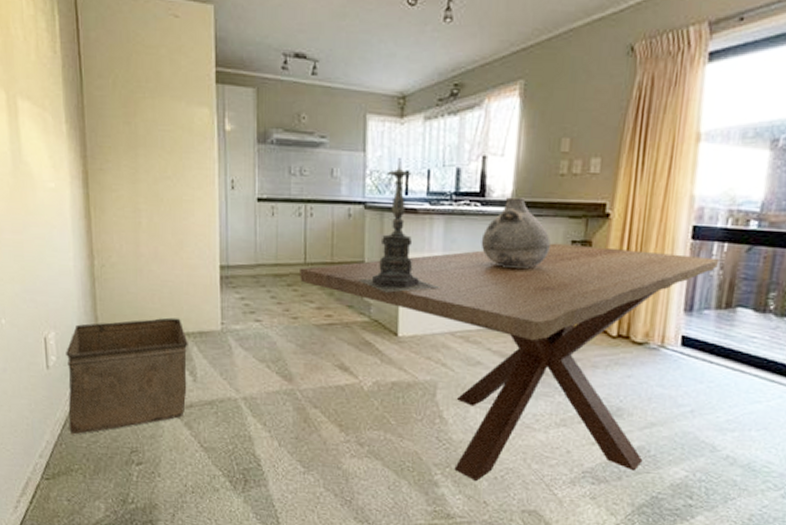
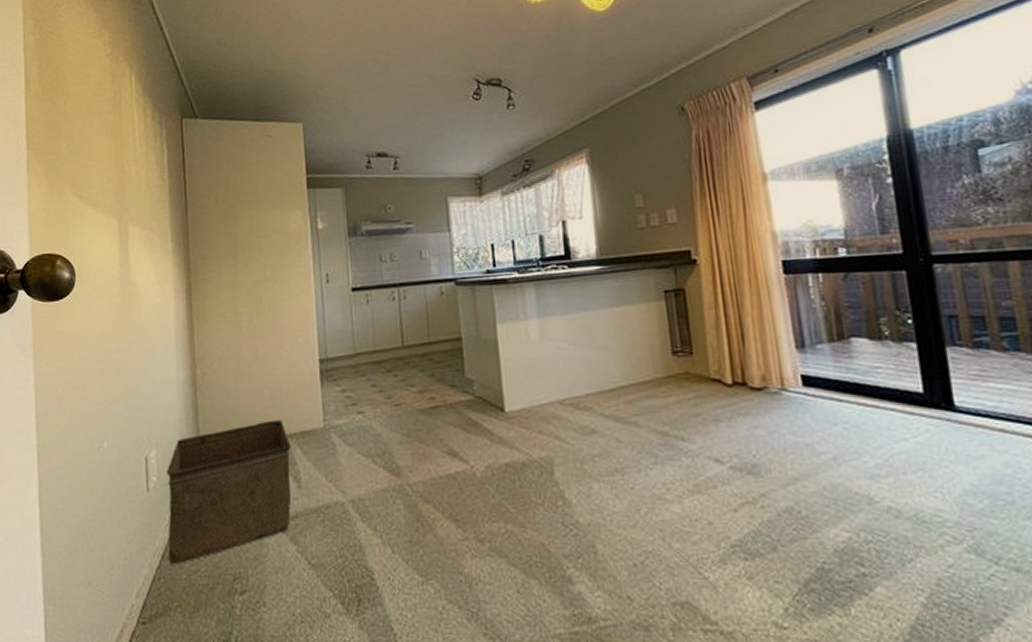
dining table: present [300,243,720,482] -> none [398,289,819,572]
candle holder: present [357,158,440,293] -> none [456,233,541,367]
vase: present [481,197,550,269] -> none [574,255,644,327]

